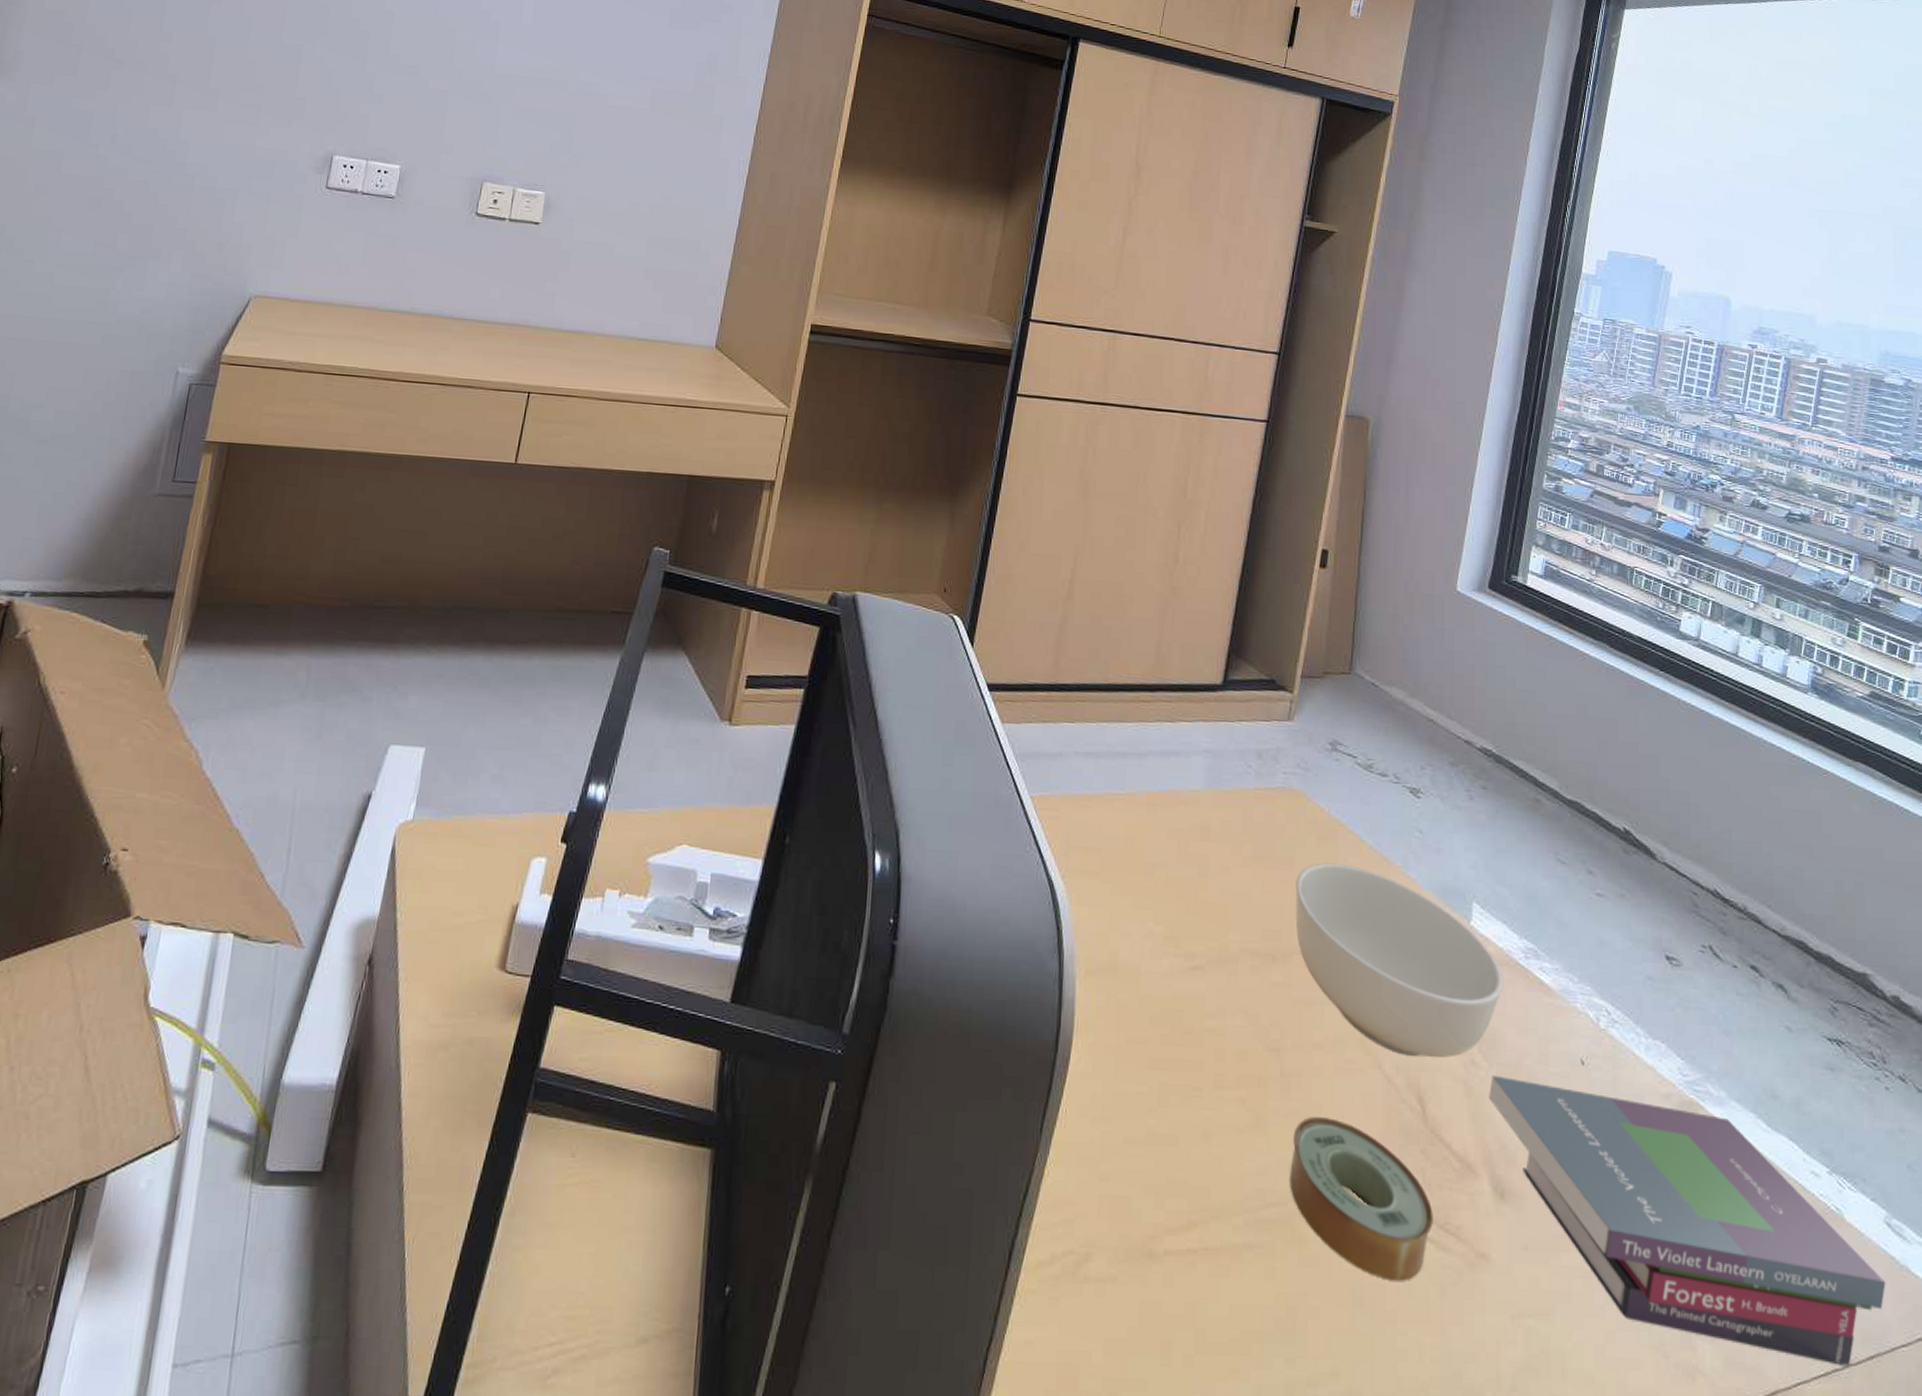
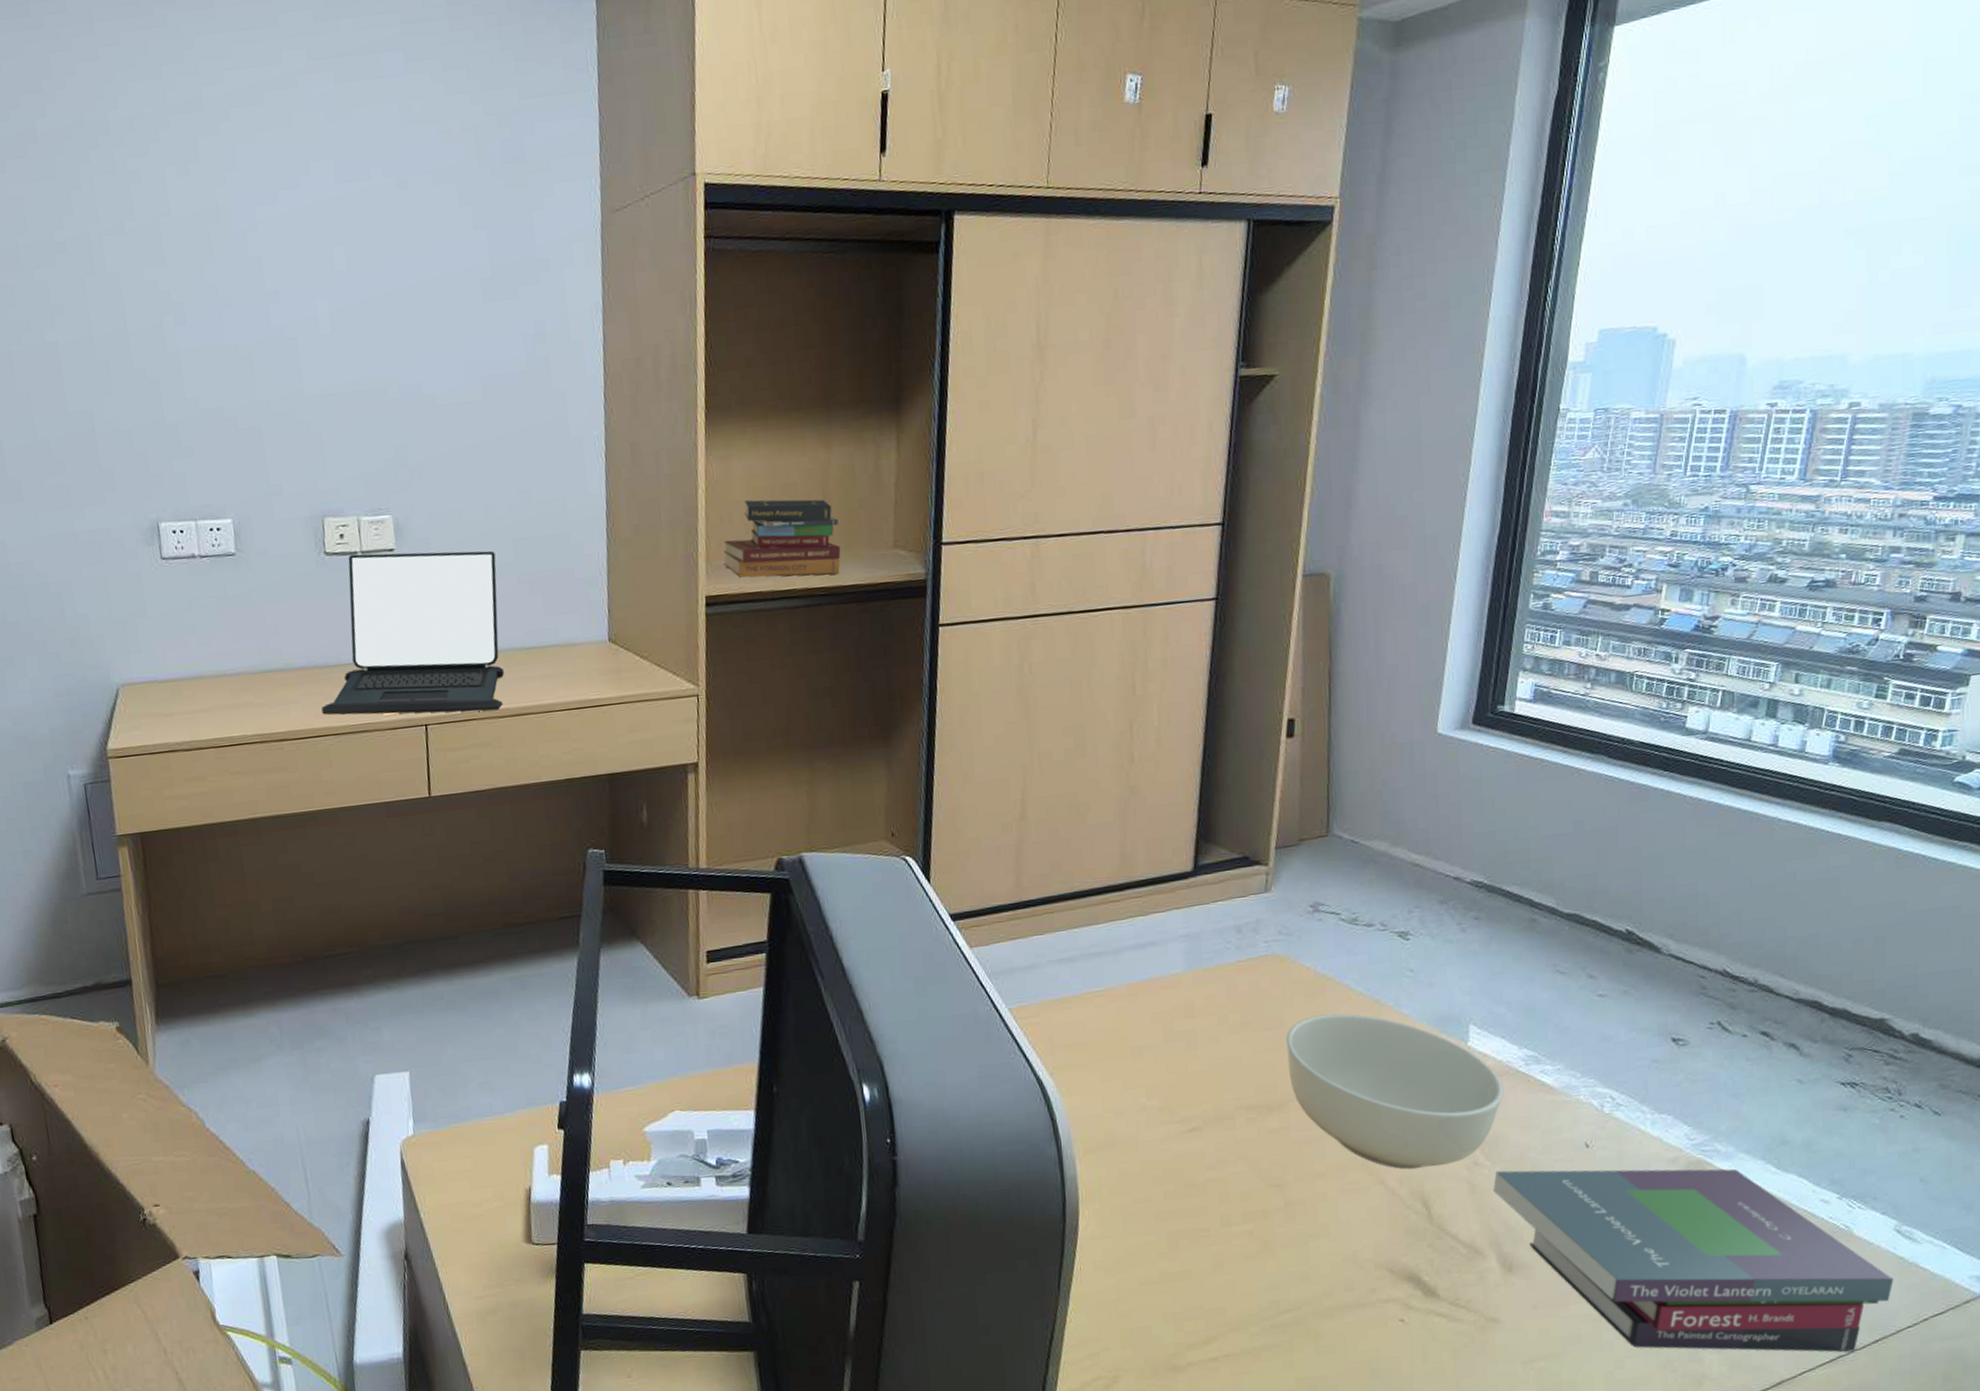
laptop: none [435,220,630,392] -> present [321,550,504,715]
books: none [833,245,942,329] -> present [723,499,841,578]
adhesive tape: present [1290,1117,1433,1281] -> none [1301,1232,1444,1353]

